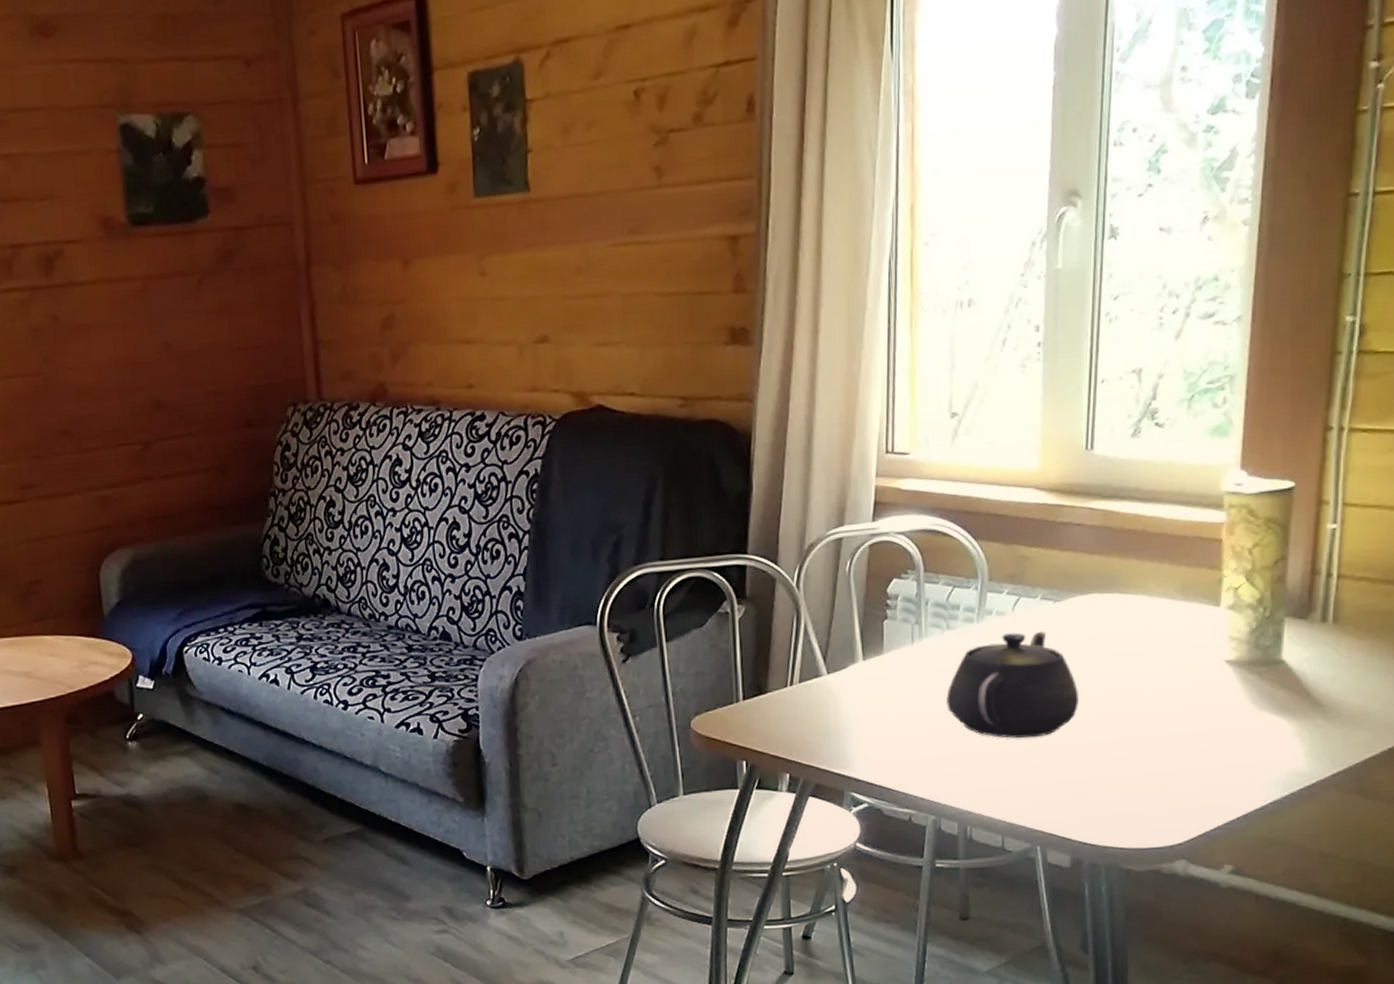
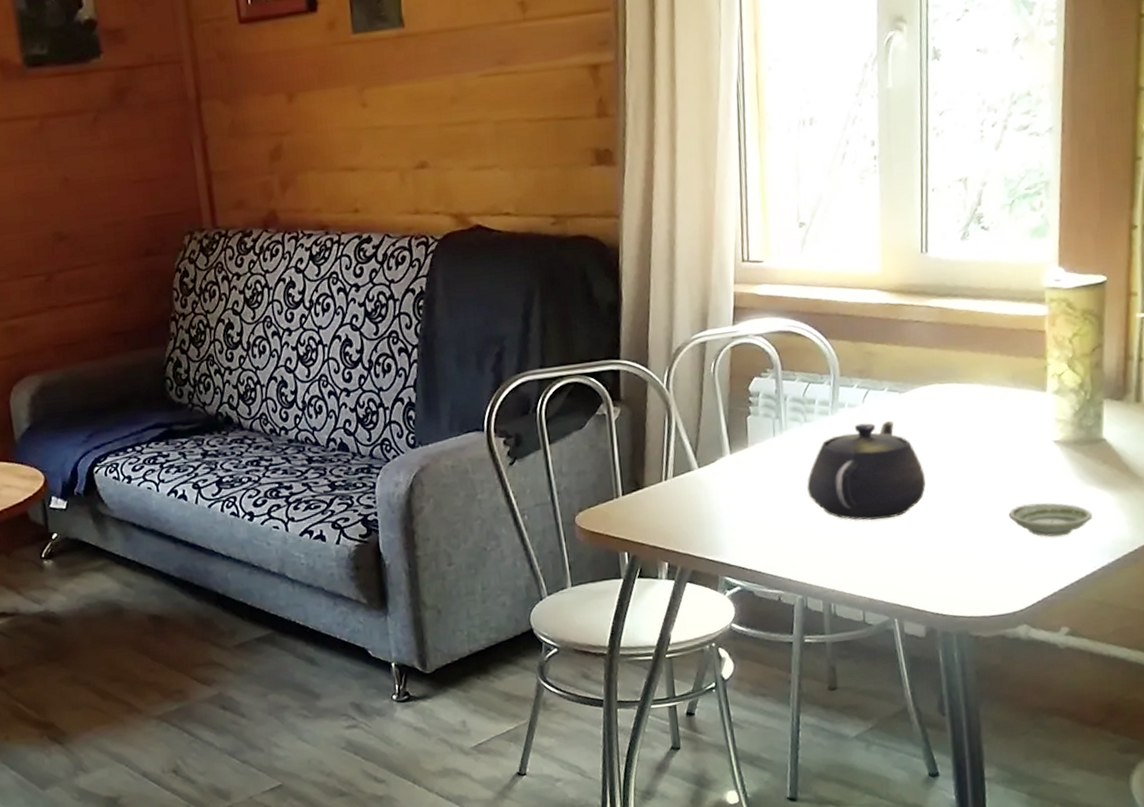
saucer: none [1170,728,1265,766] -> present [1008,502,1092,537]

